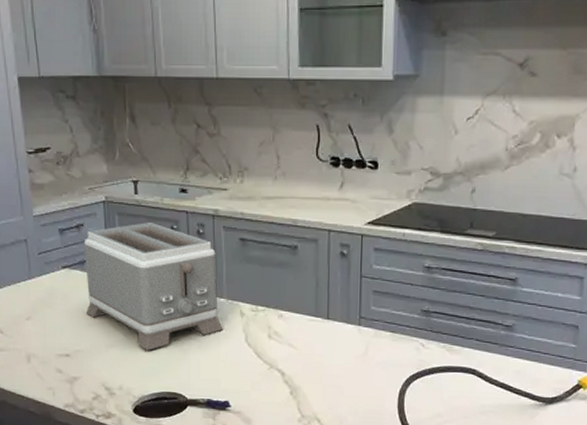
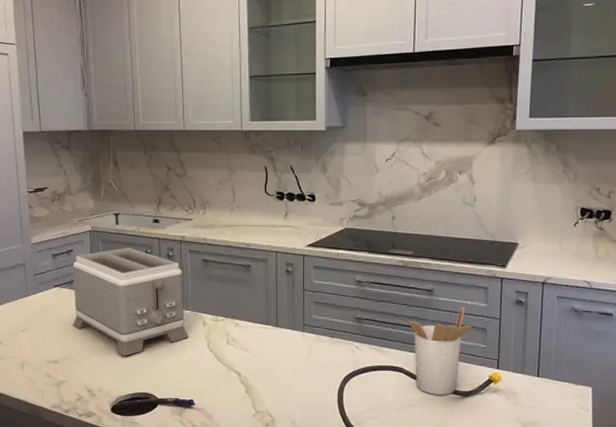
utensil holder: none [485,299,562,402] -> present [408,306,473,395]

